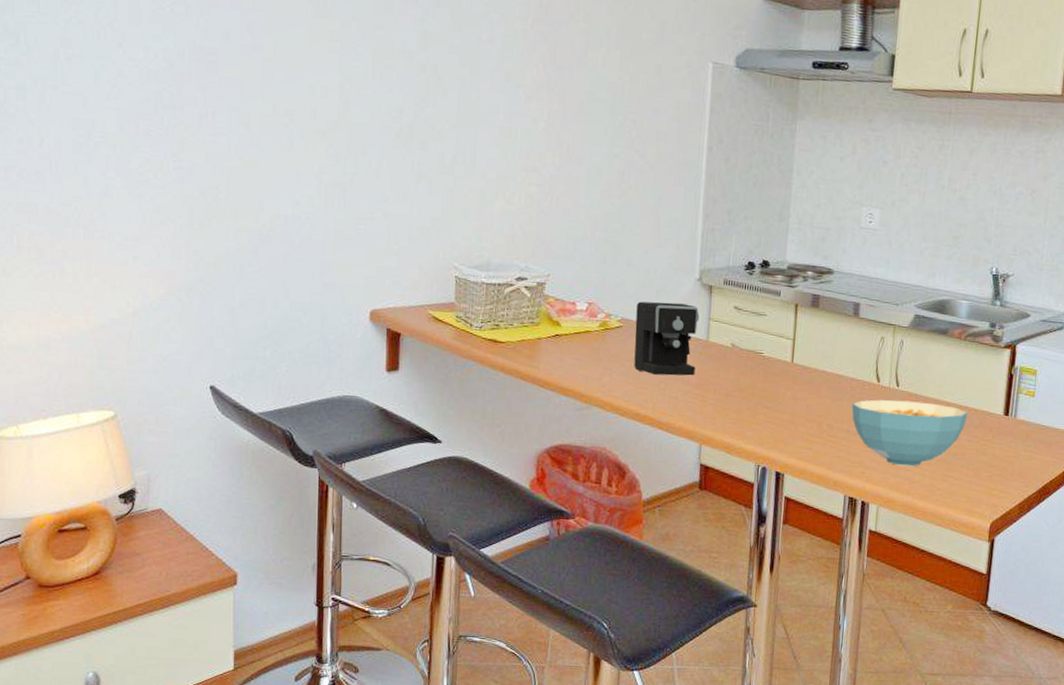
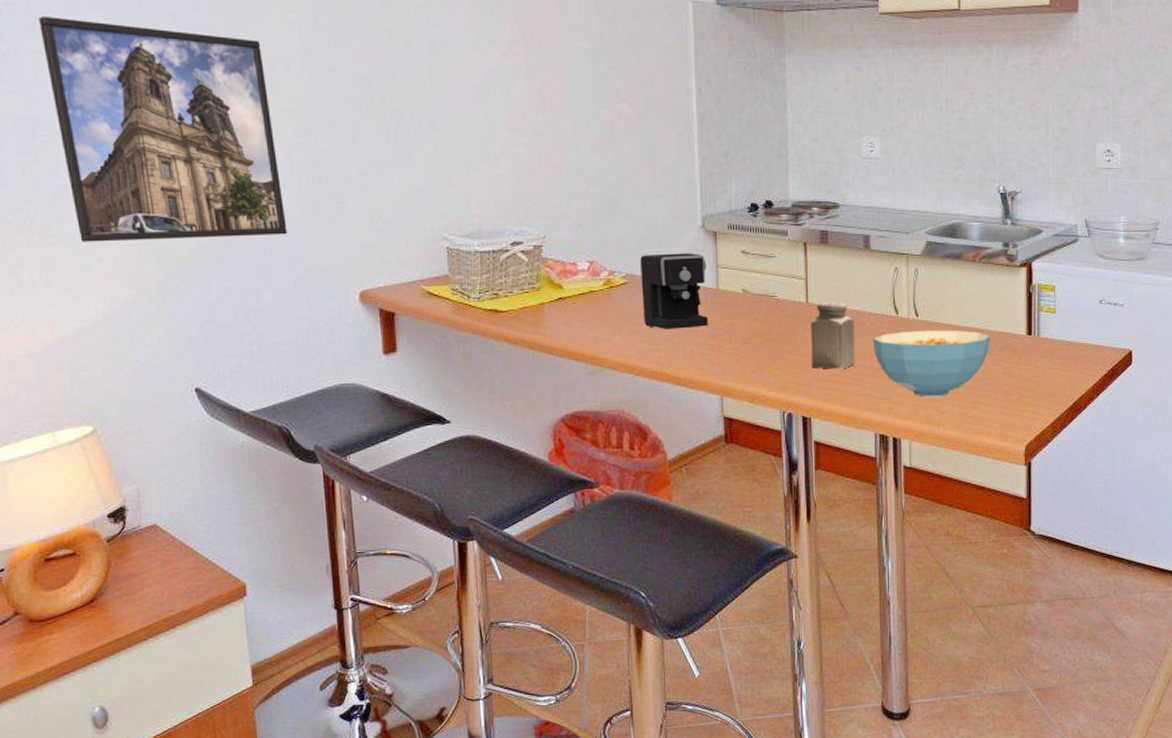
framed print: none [104,26,310,250] -> present [39,16,287,242]
salt shaker: none [790,363,837,430] -> present [811,301,855,369]

